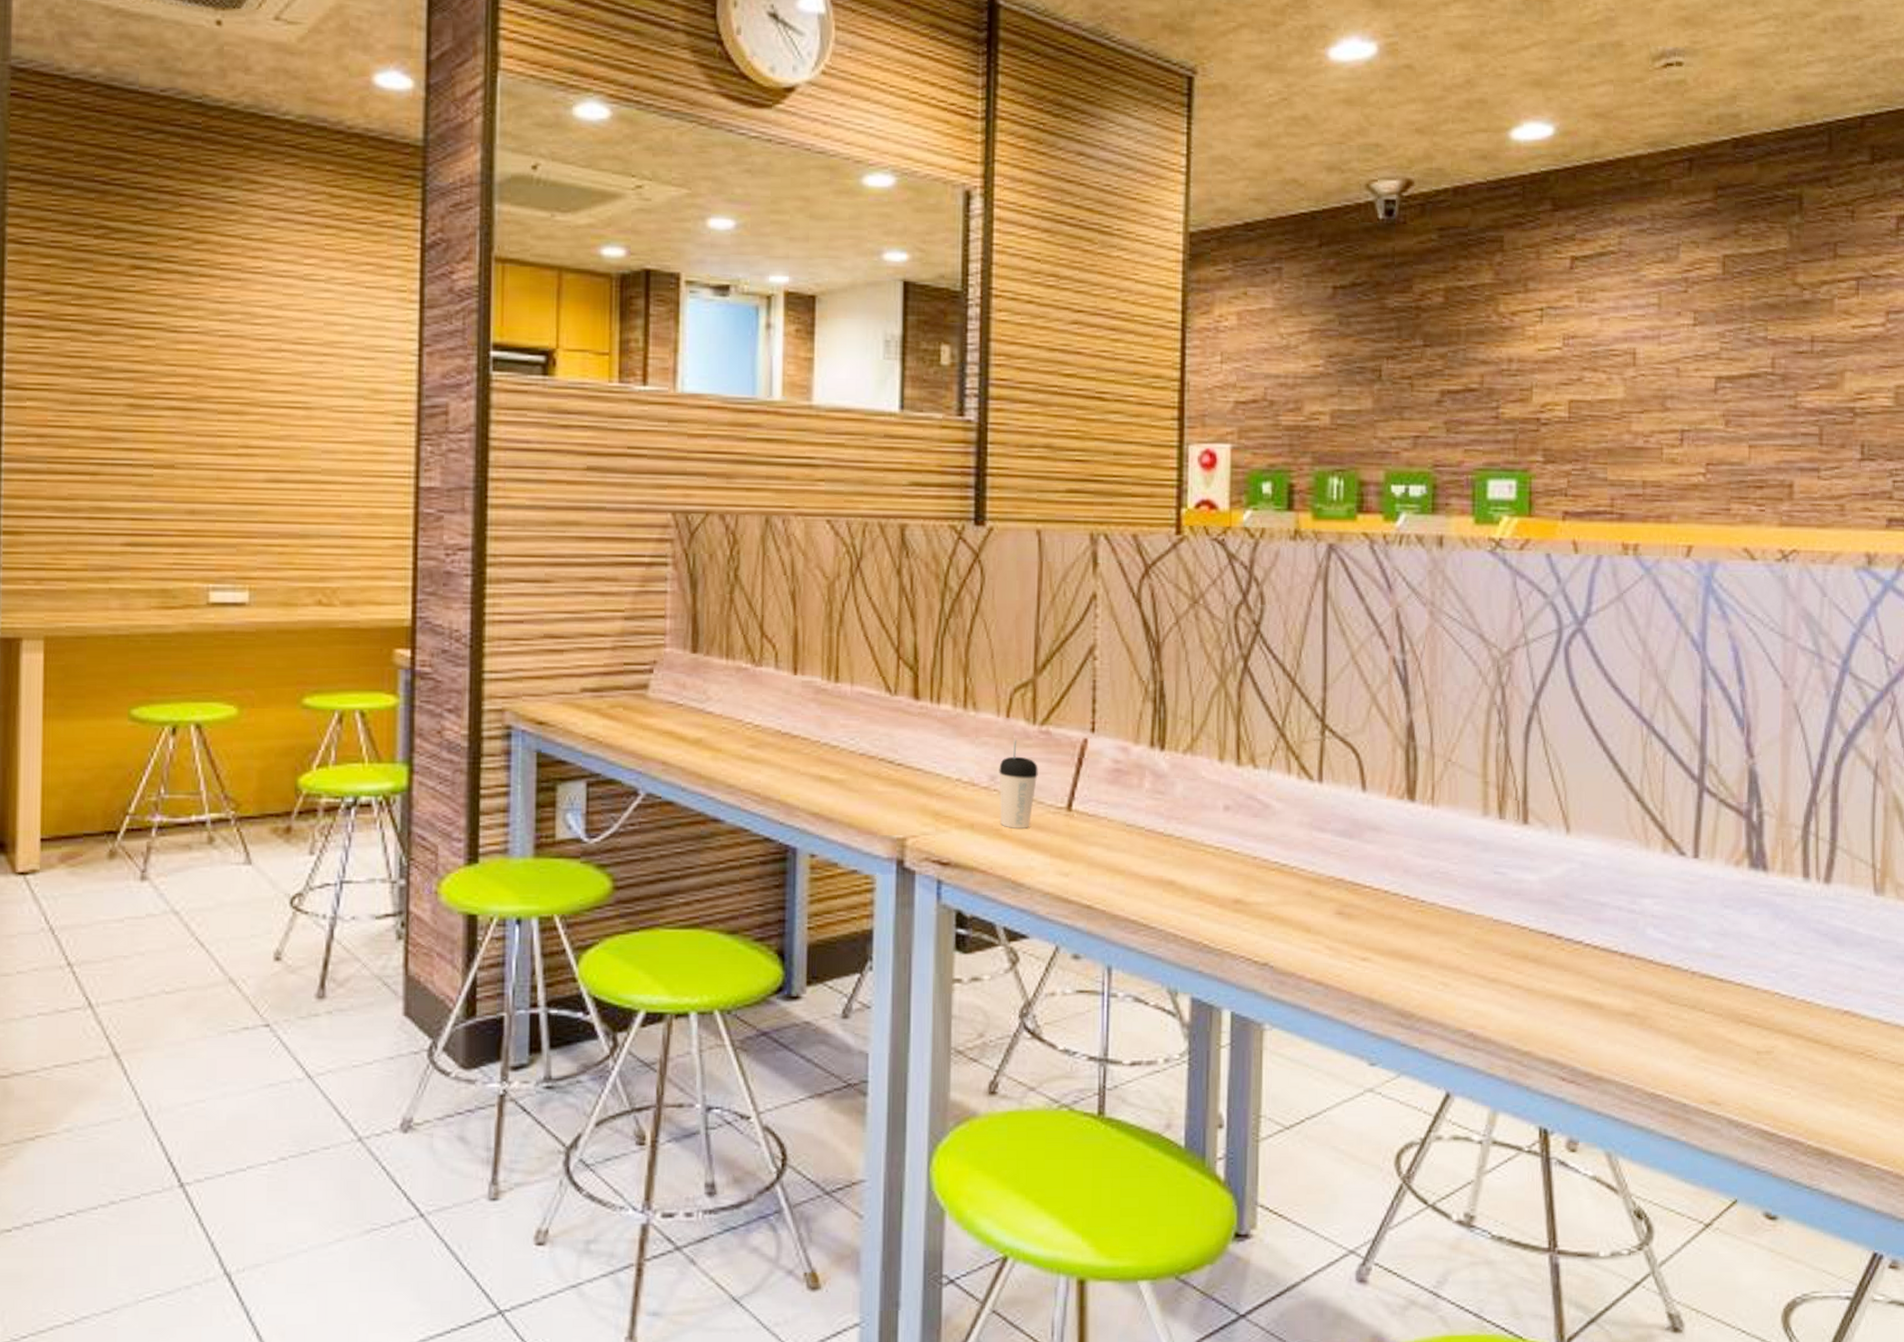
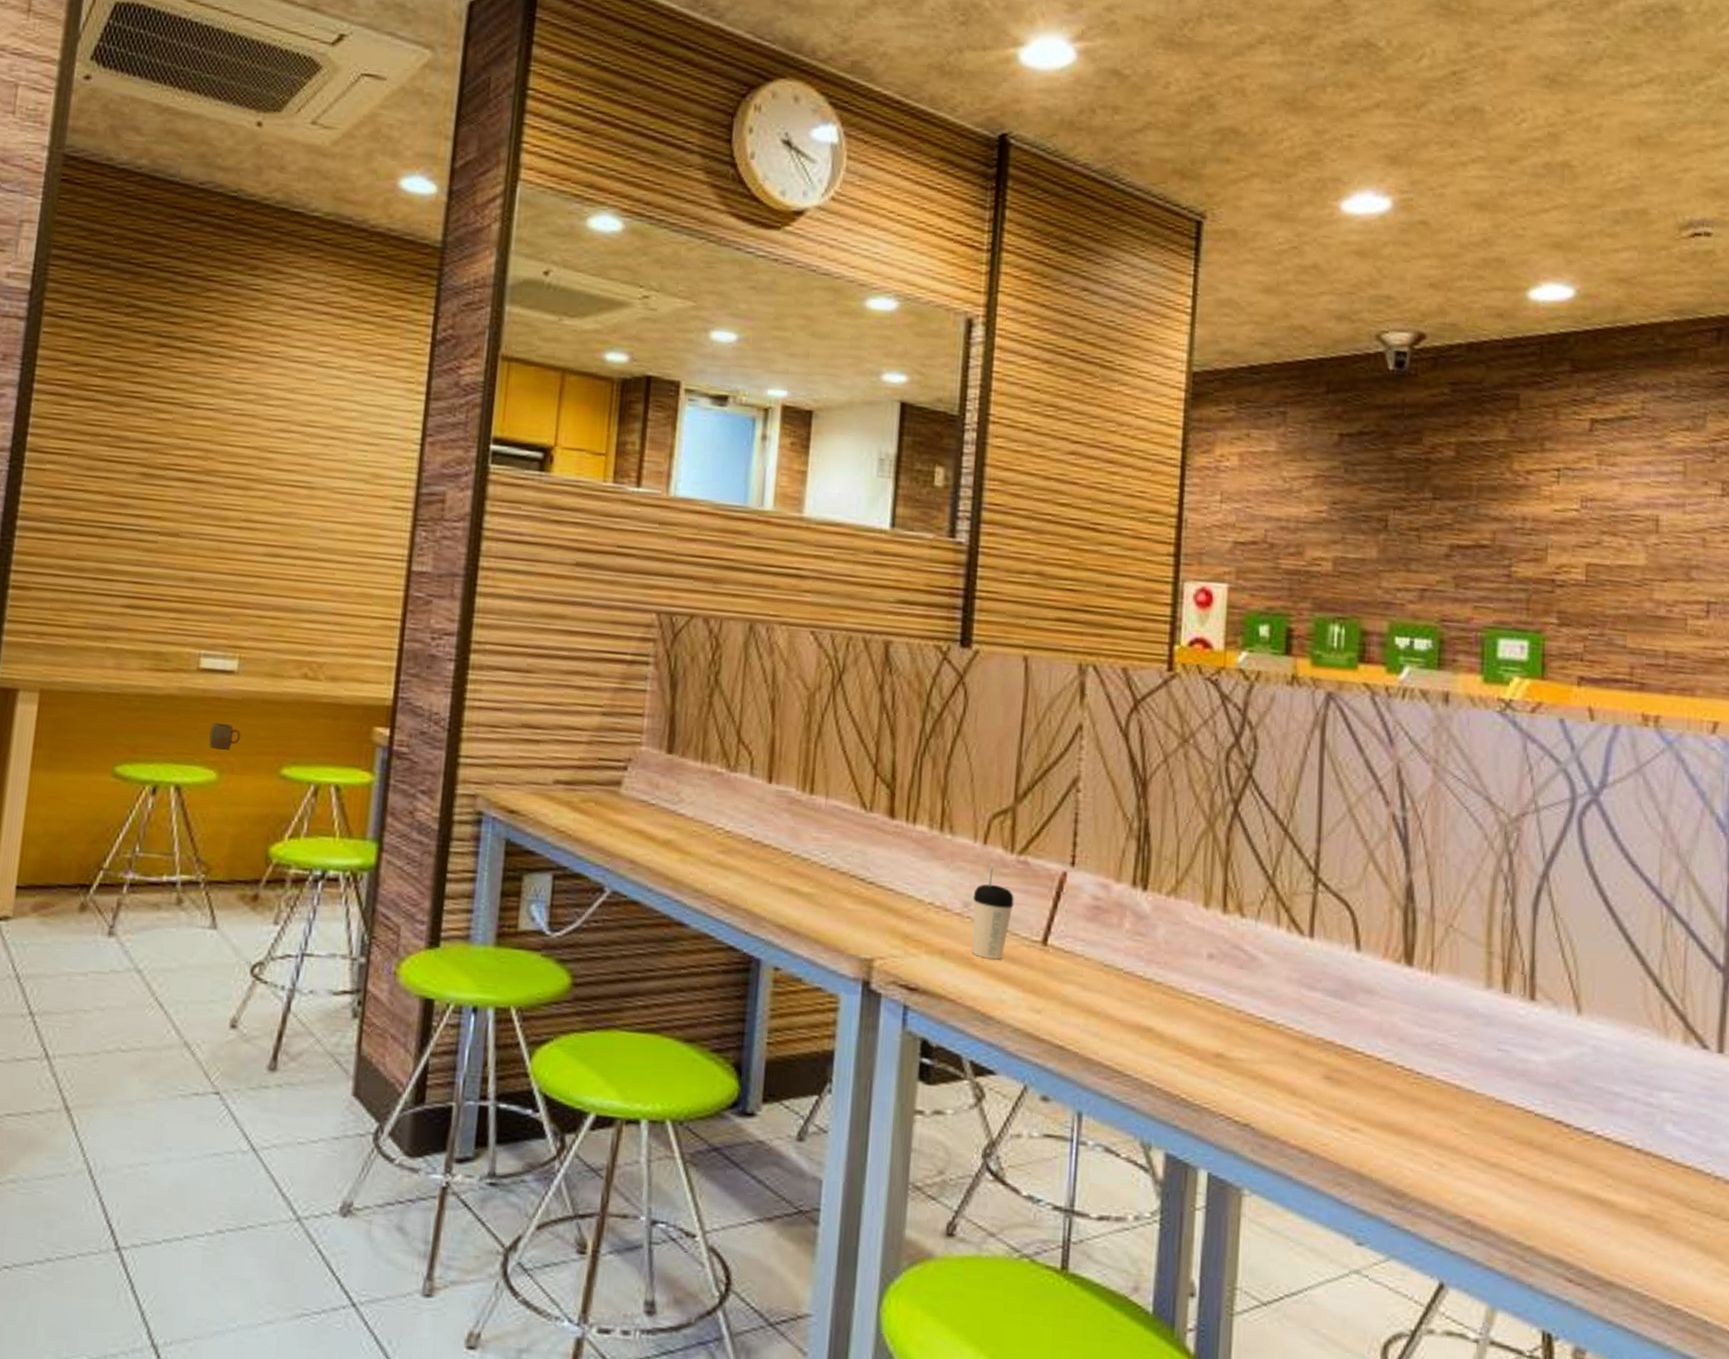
mug: none [226,658,258,683] -> present [209,723,241,749]

